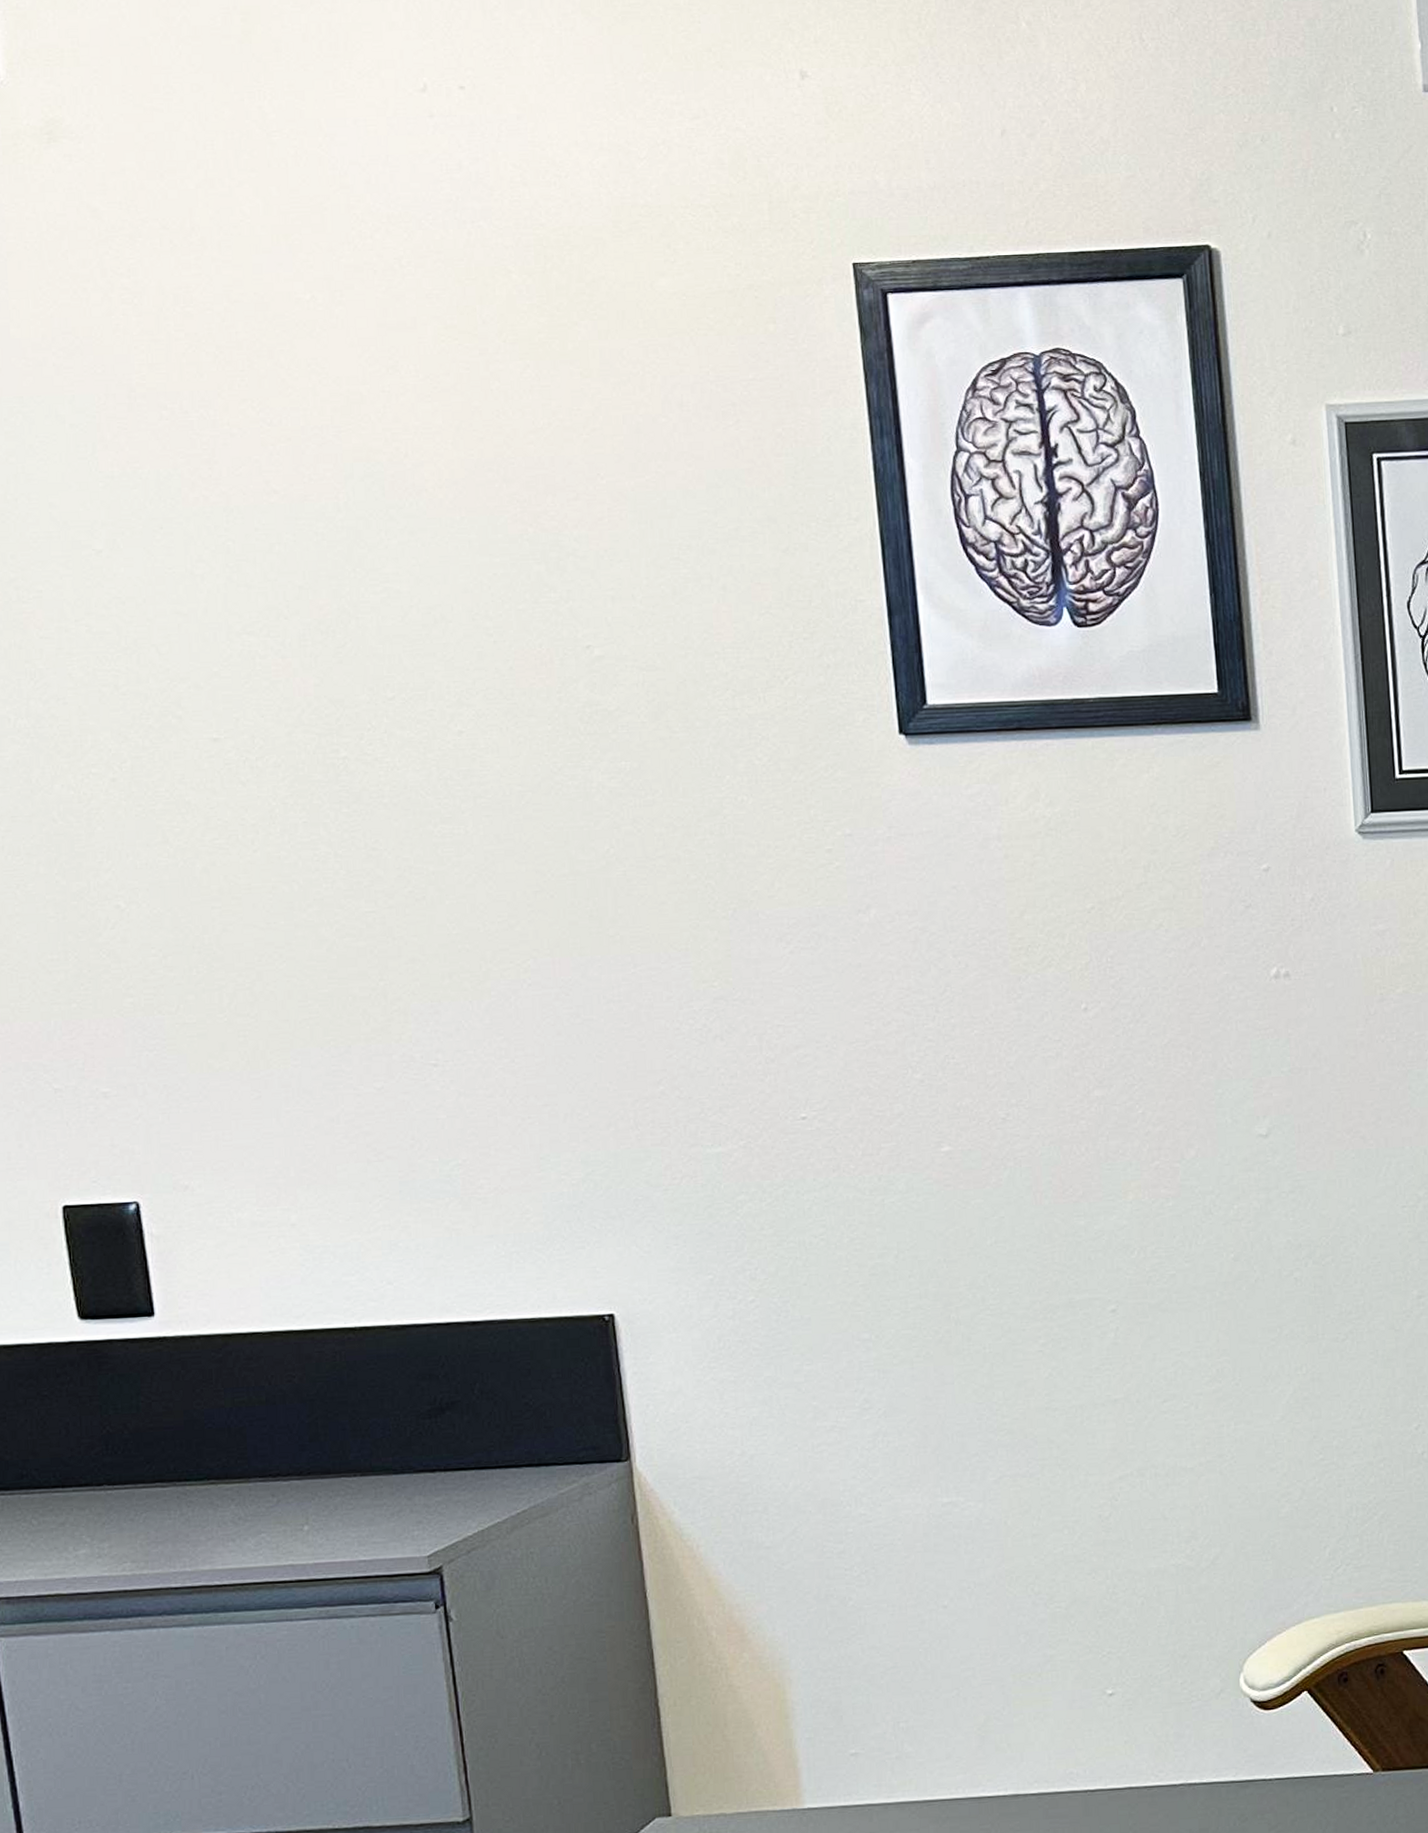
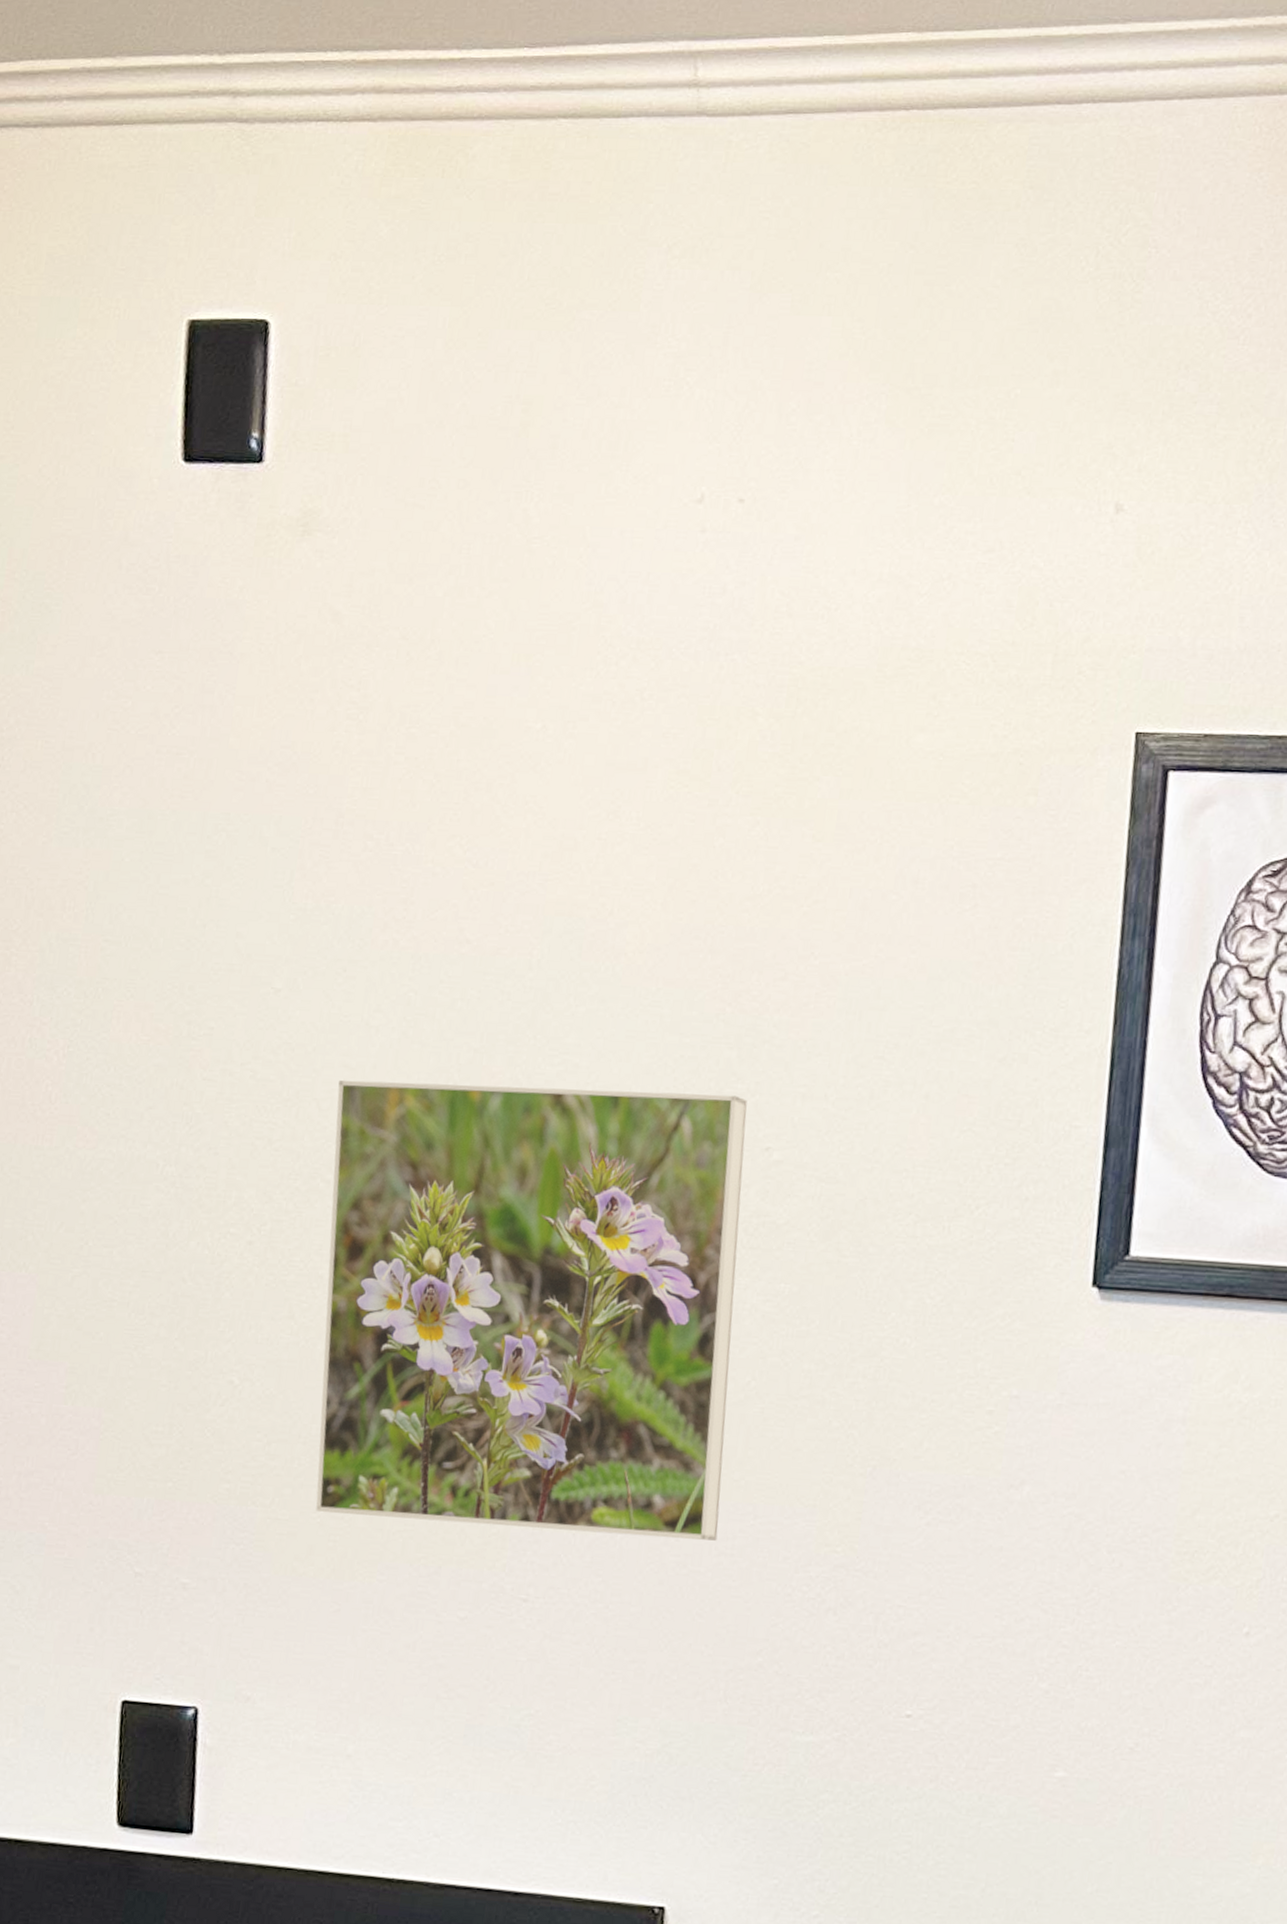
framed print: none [174,603,603,1012] -> present [316,1080,747,1541]

